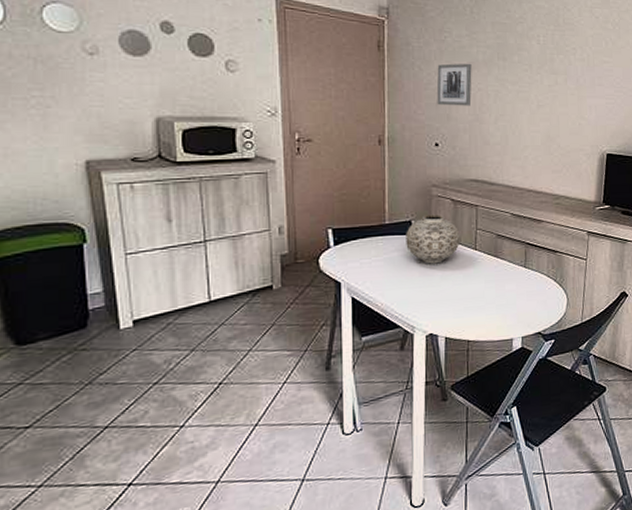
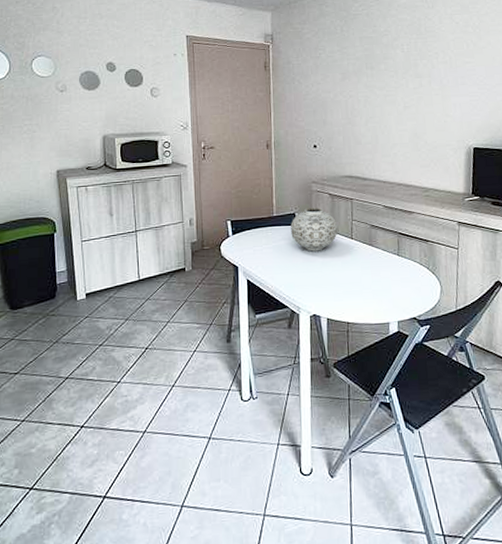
wall art: present [436,63,472,106] -> none [314,74,344,113]

